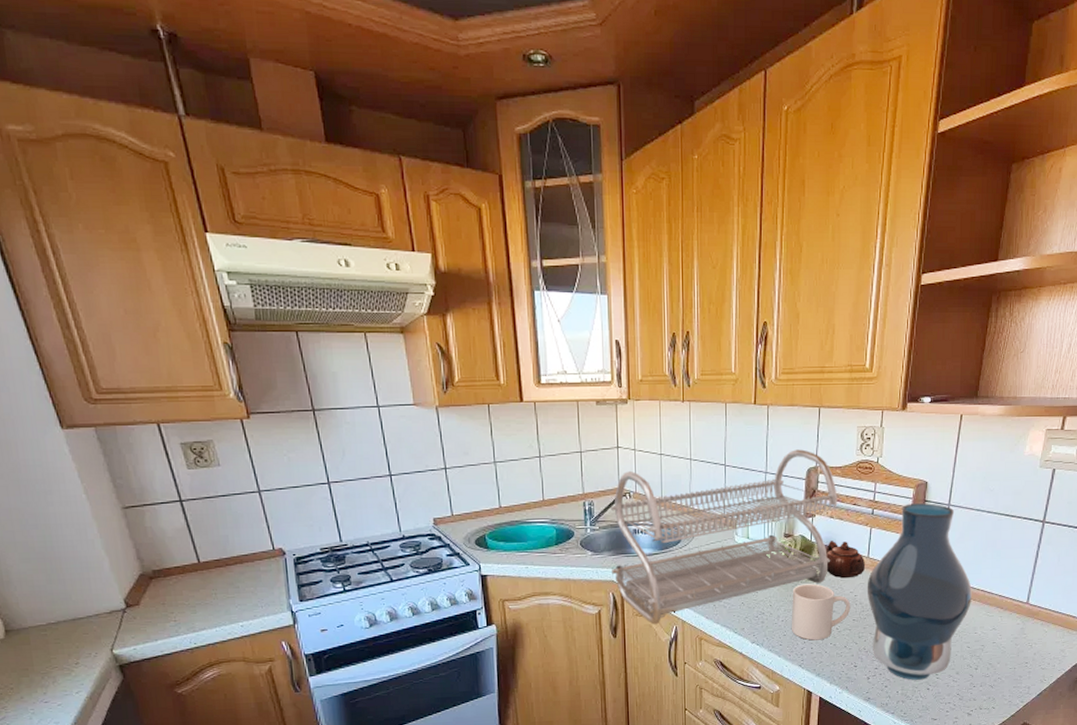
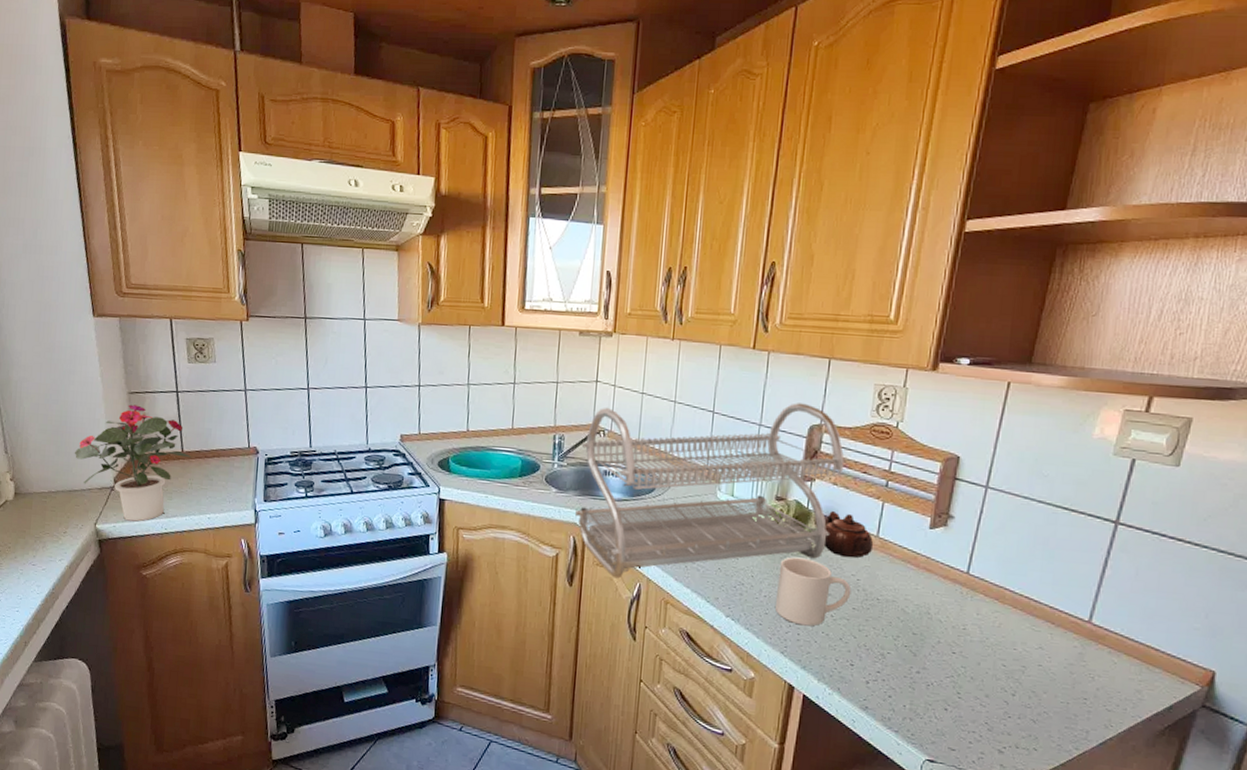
potted flower: none [69,520,210,642] -> present [74,404,191,522]
vase: present [867,503,973,680] -> none [872,479,1014,697]

